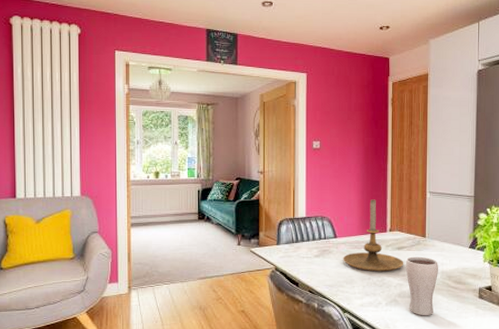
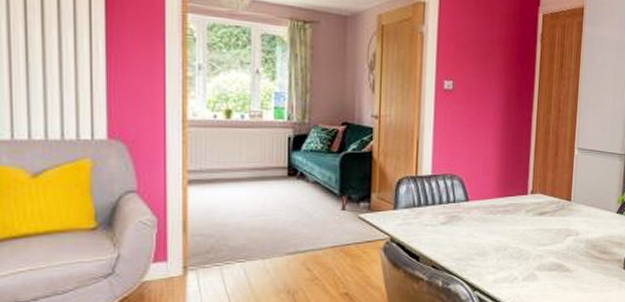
candle holder: present [343,199,404,272] -> none [475,155,546,242]
drinking glass: present [405,256,438,316] -> none [546,223,583,292]

